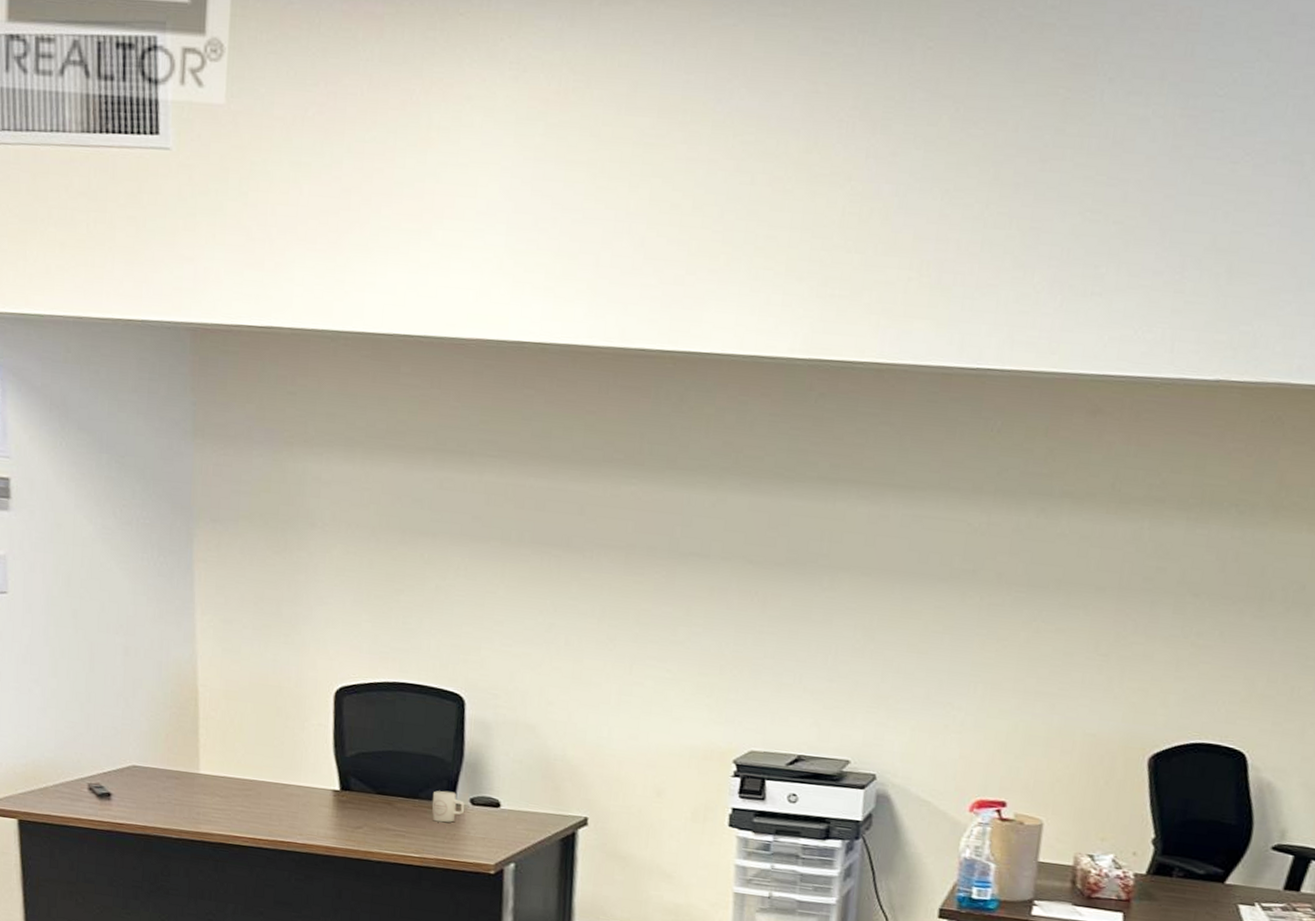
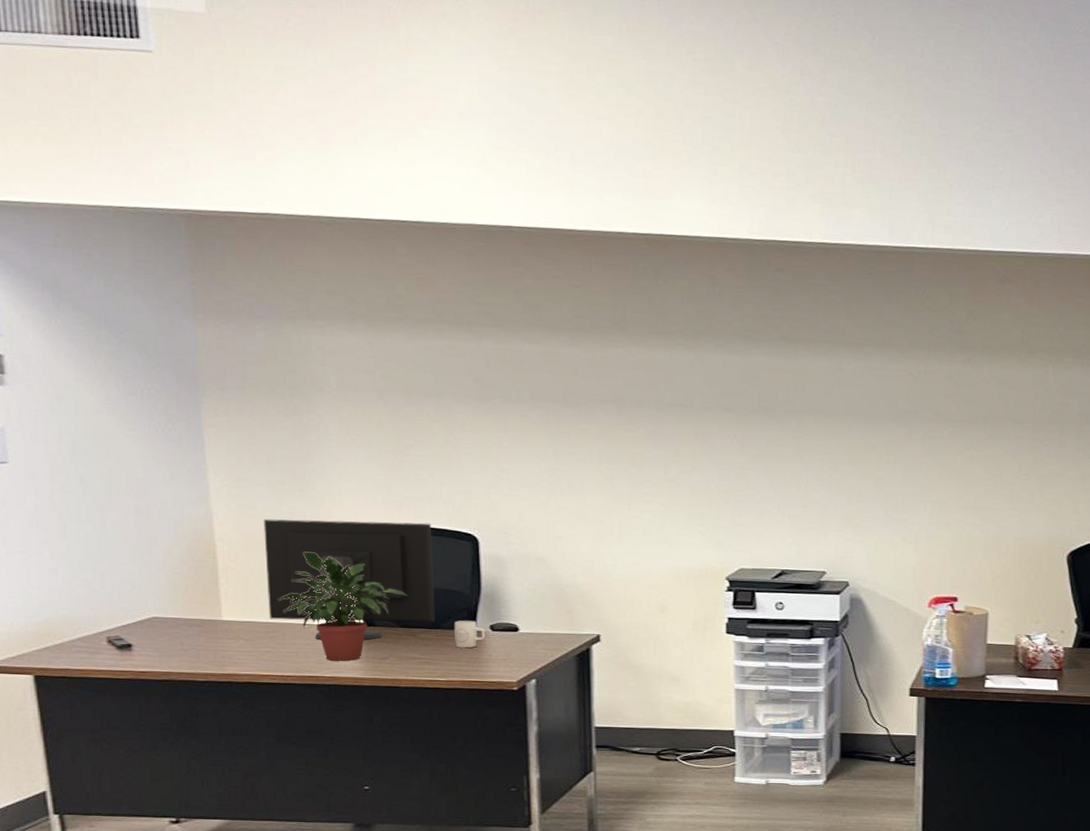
computer monitor: none [245,665,417,805] -> present [264,518,435,640]
potted plant: none [256,703,387,828] -> present [279,551,407,661]

